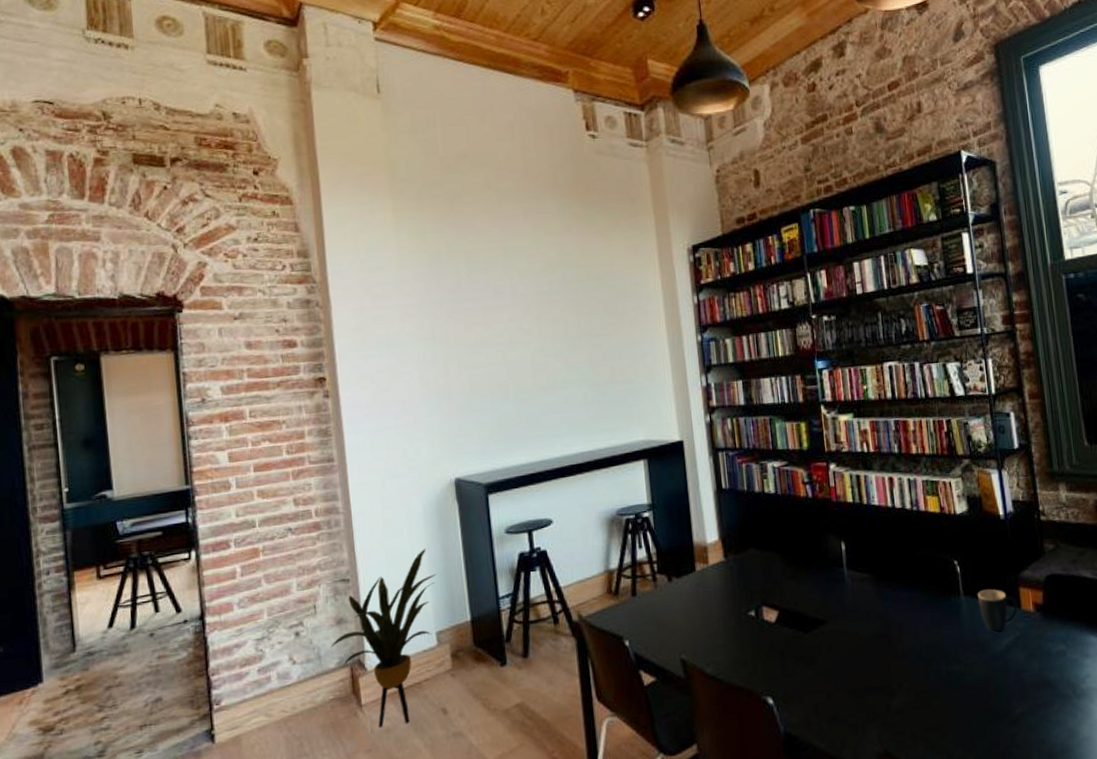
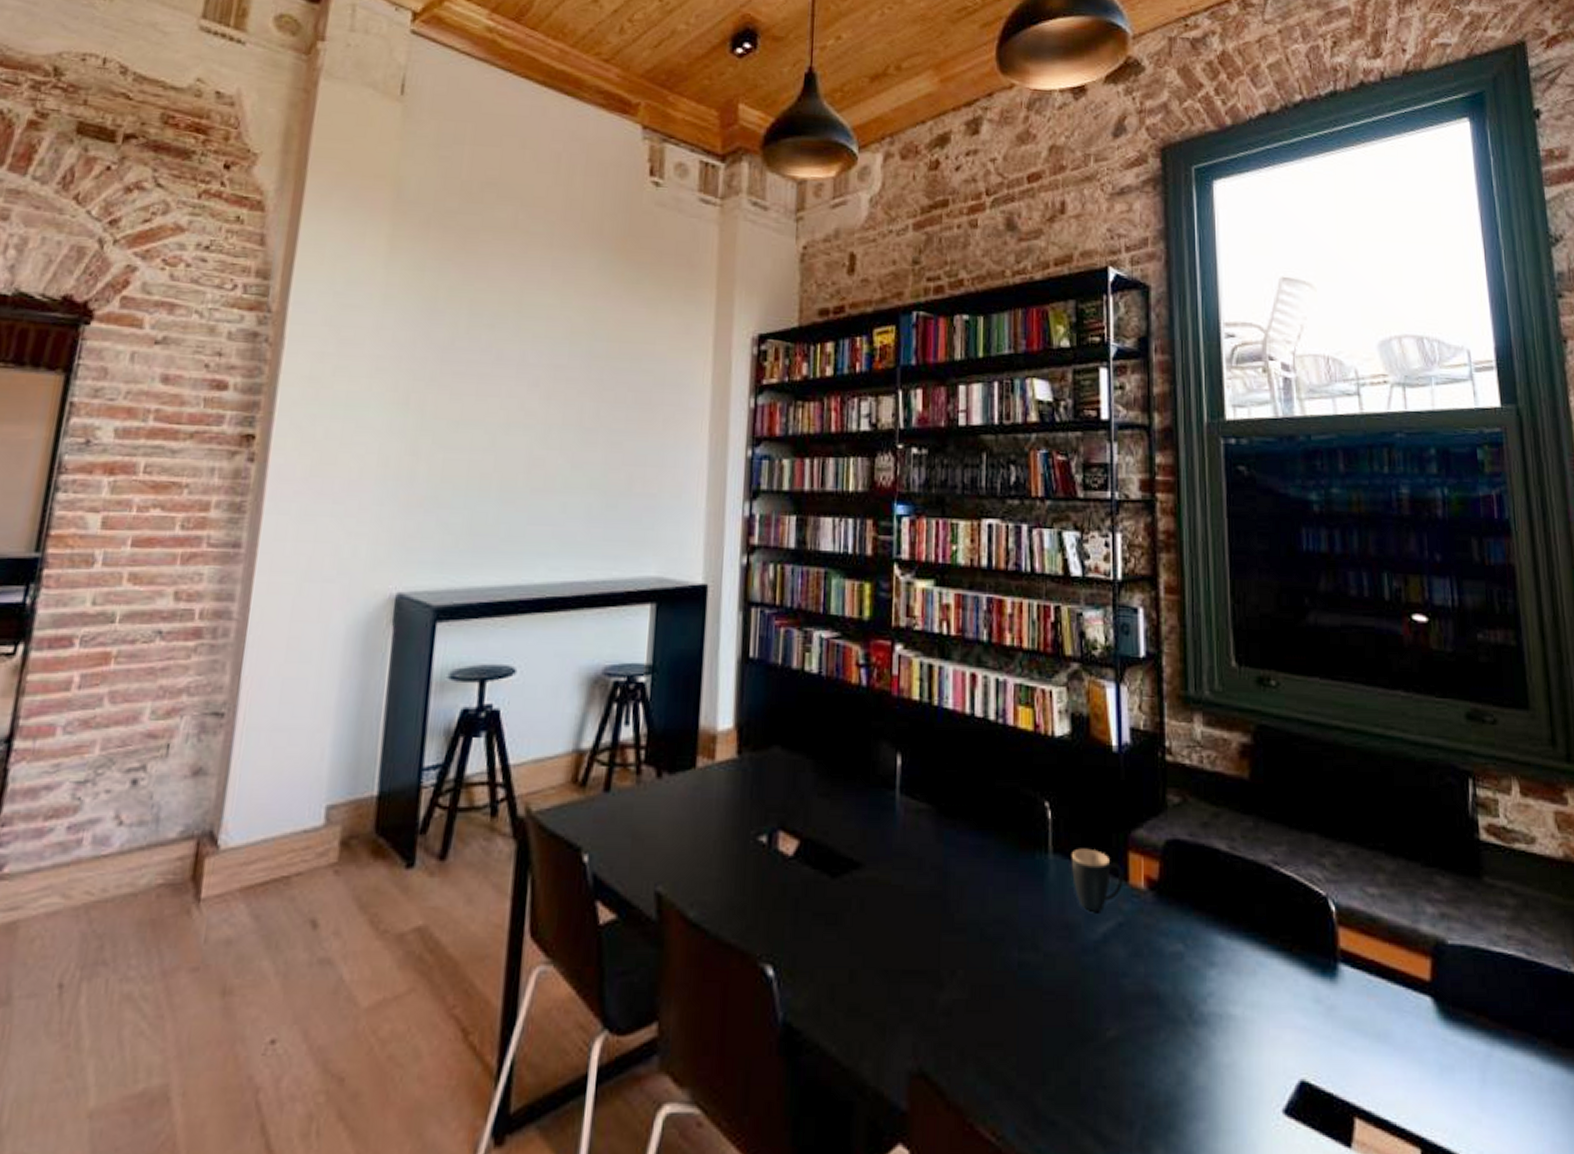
house plant: present [330,548,436,728] -> none [176,684,343,936]

